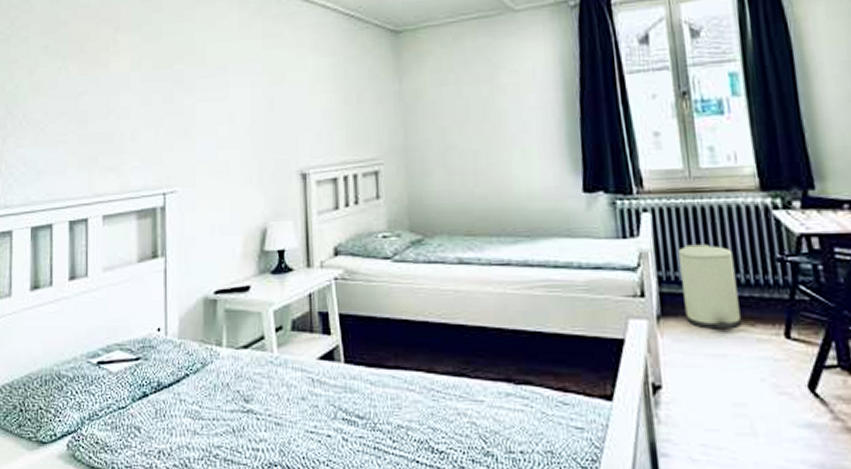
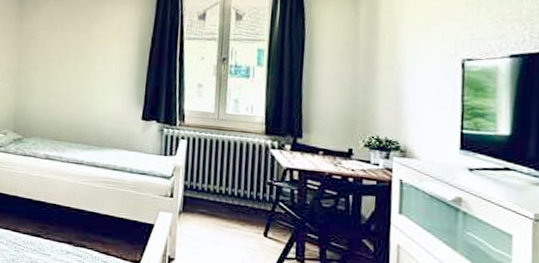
pedal bin: present [678,244,741,329] -> none [199,165,239,226]

